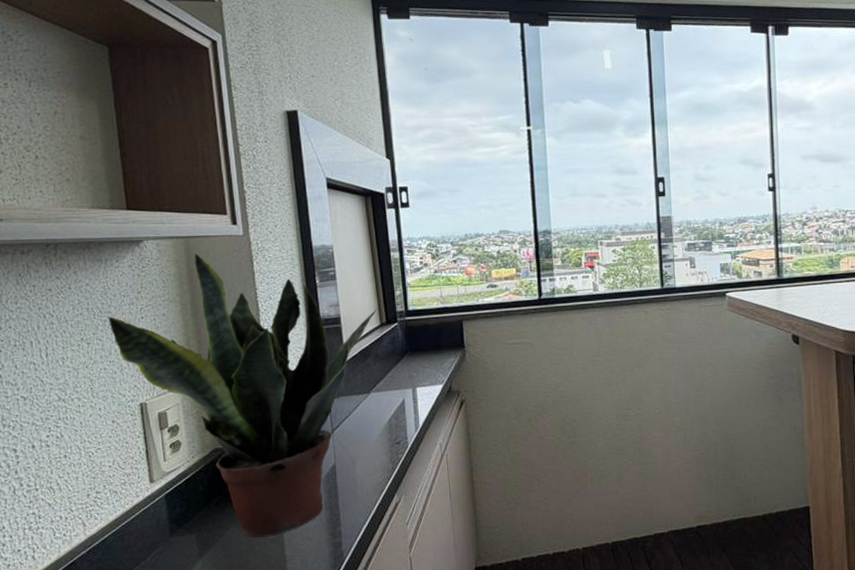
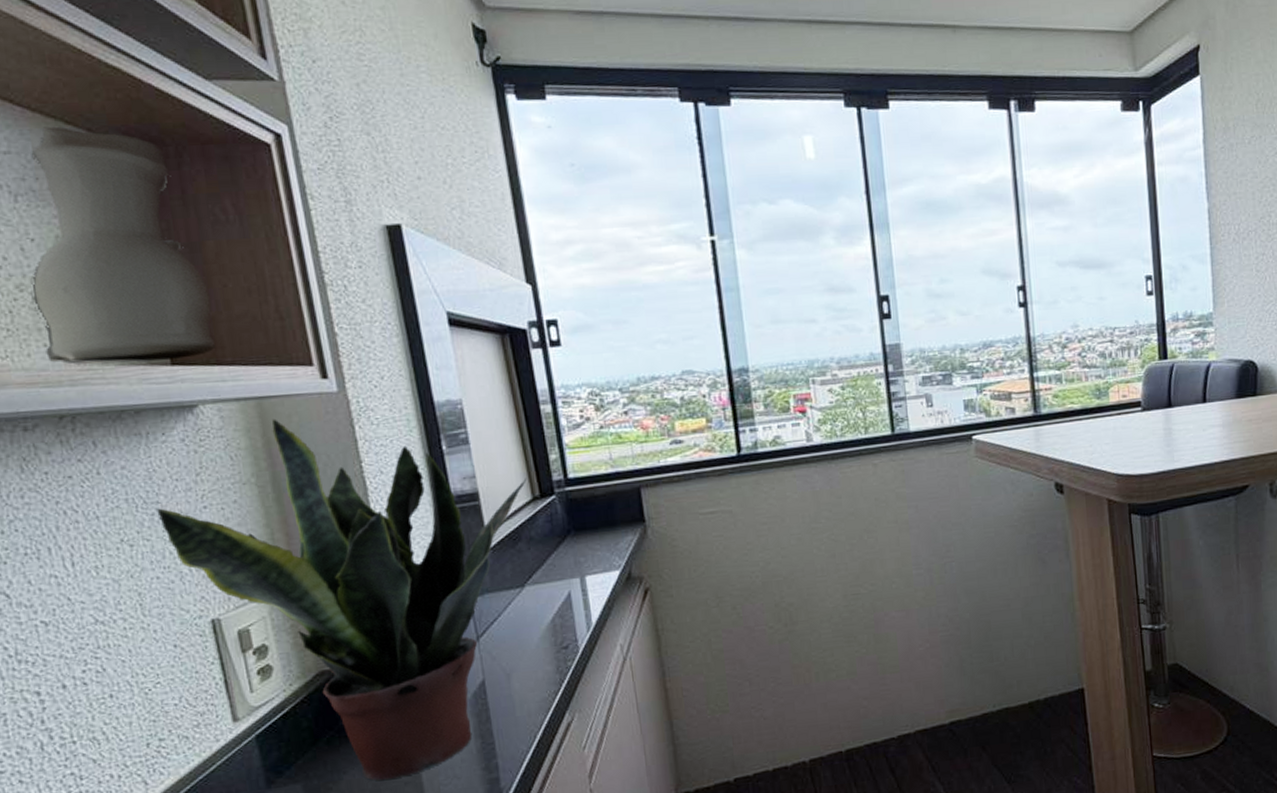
ceramic jug: none [34,32,159,207] -> present [31,126,216,365]

